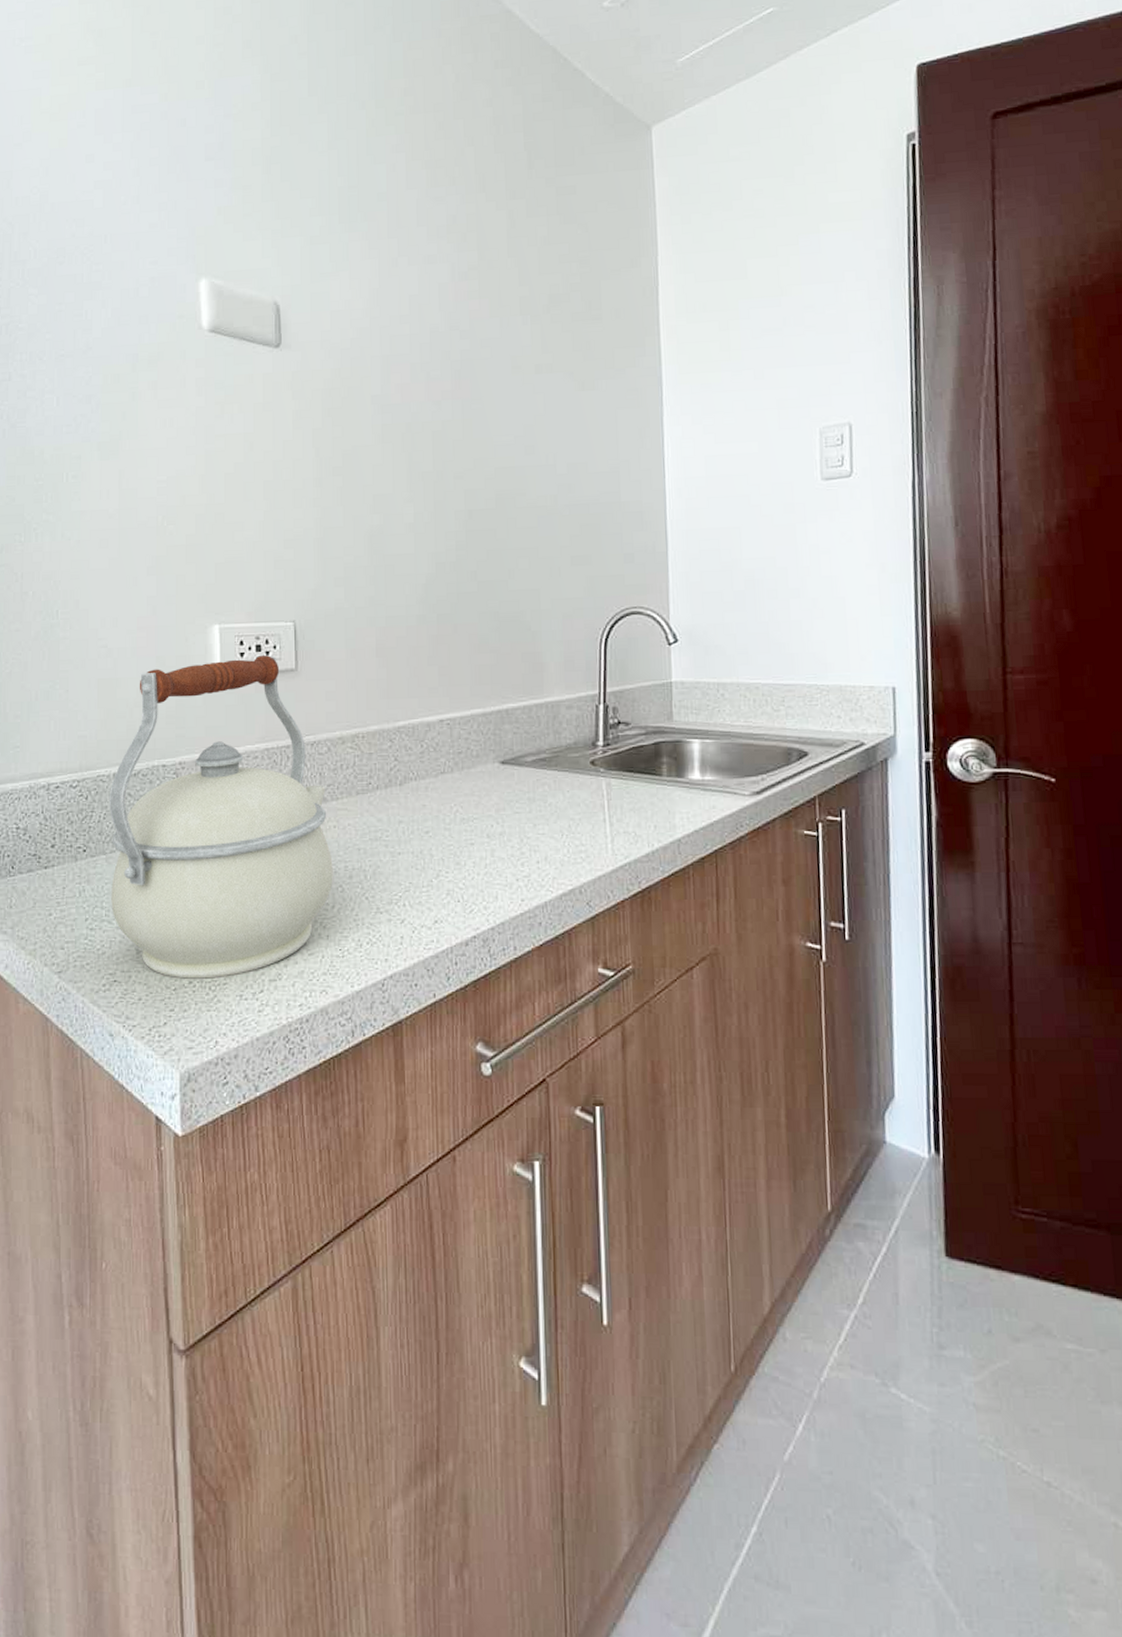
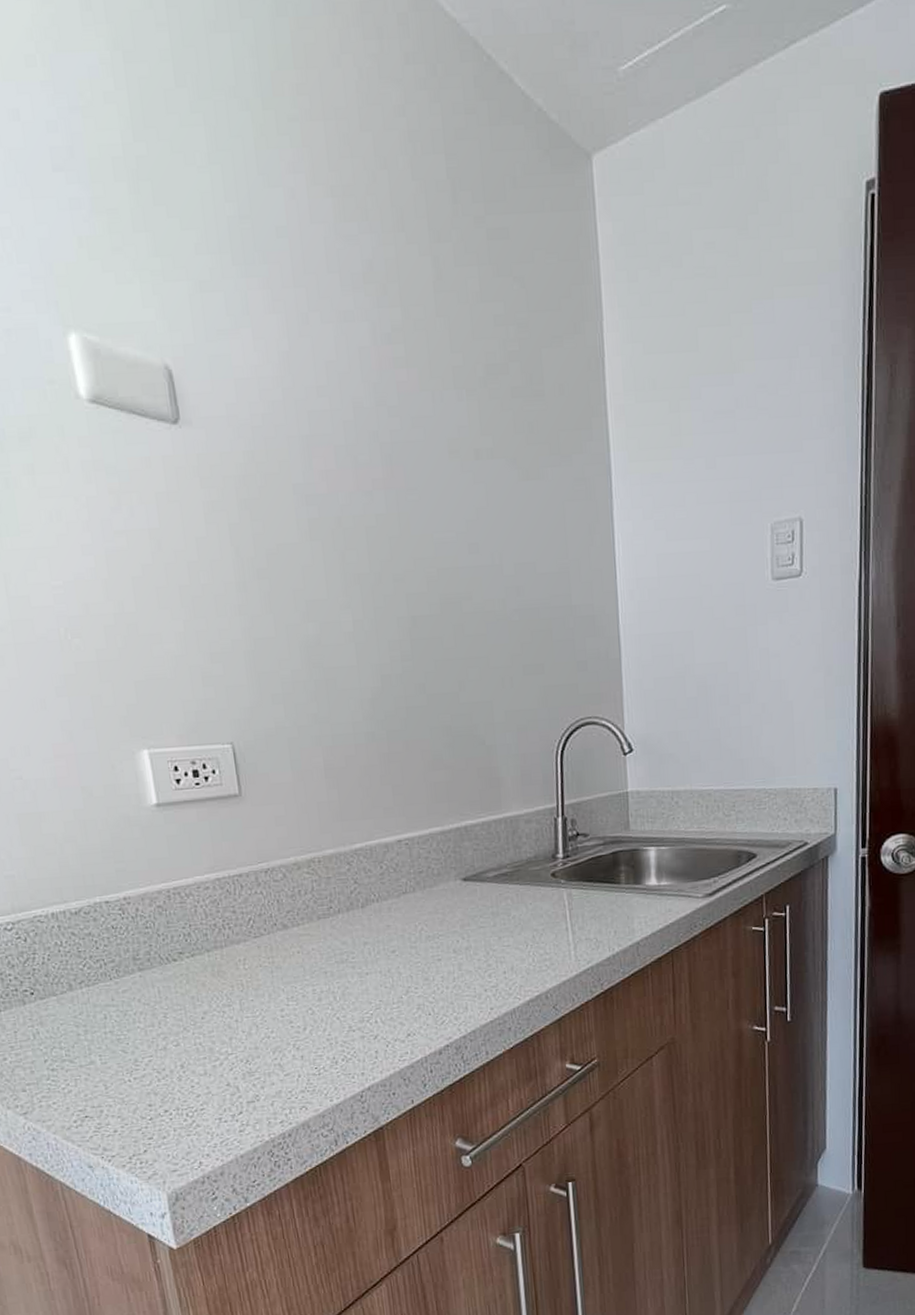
kettle: present [110,655,333,979] -> none [50,781,302,1109]

